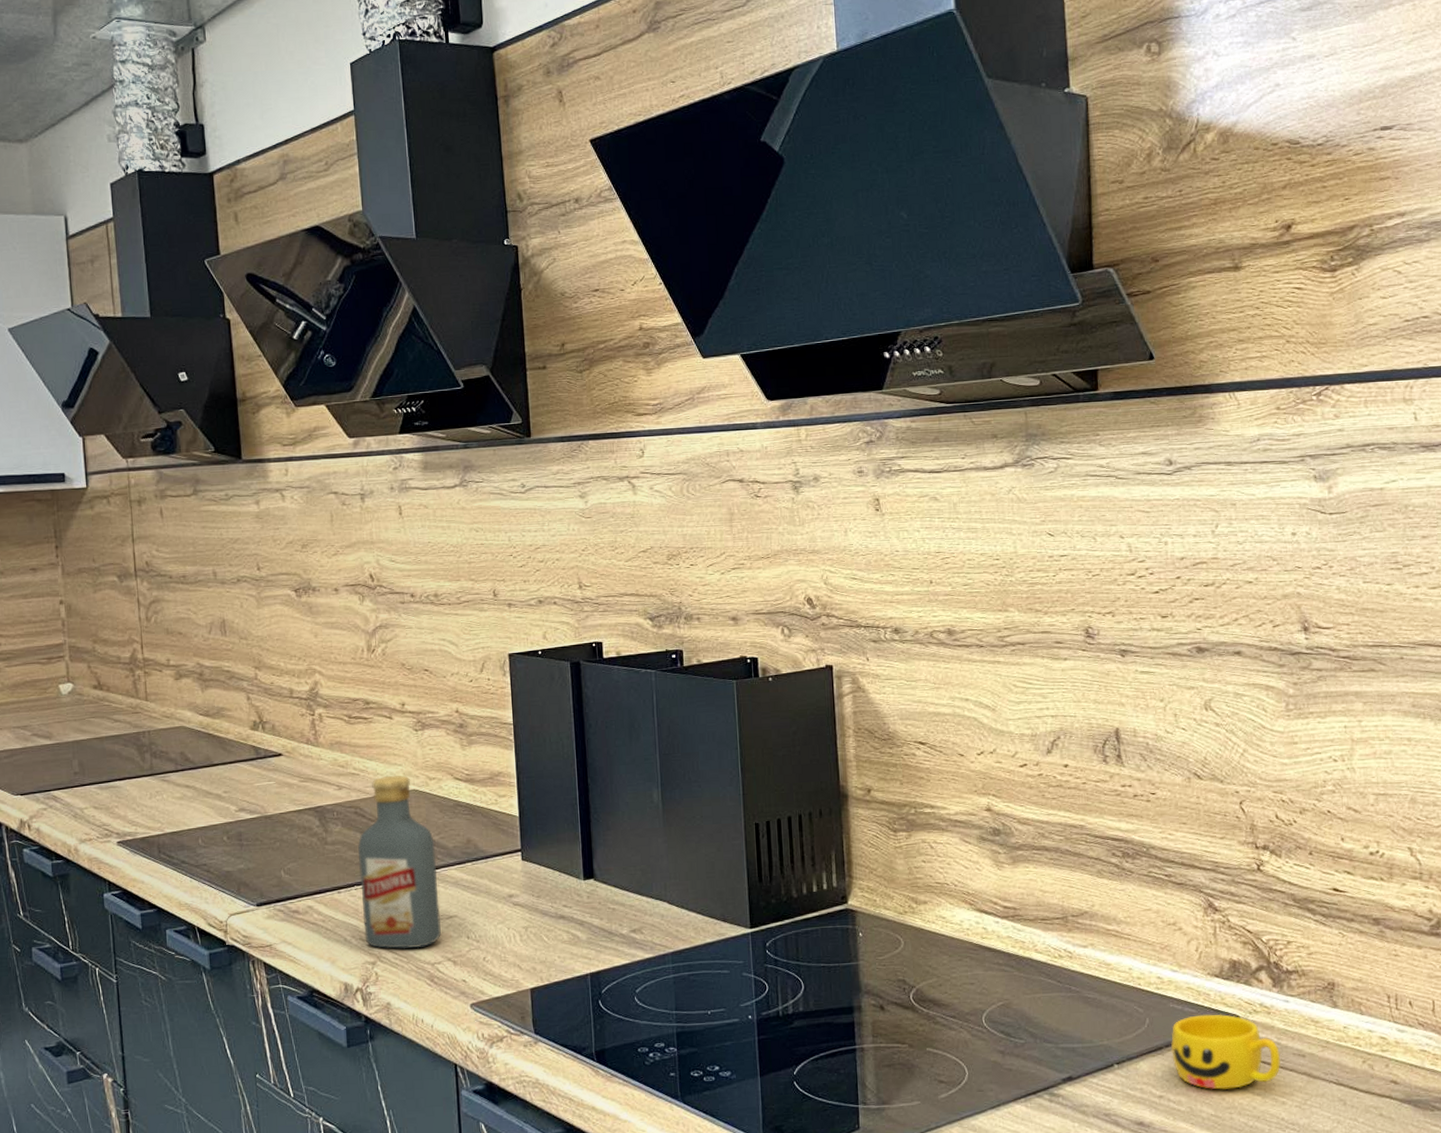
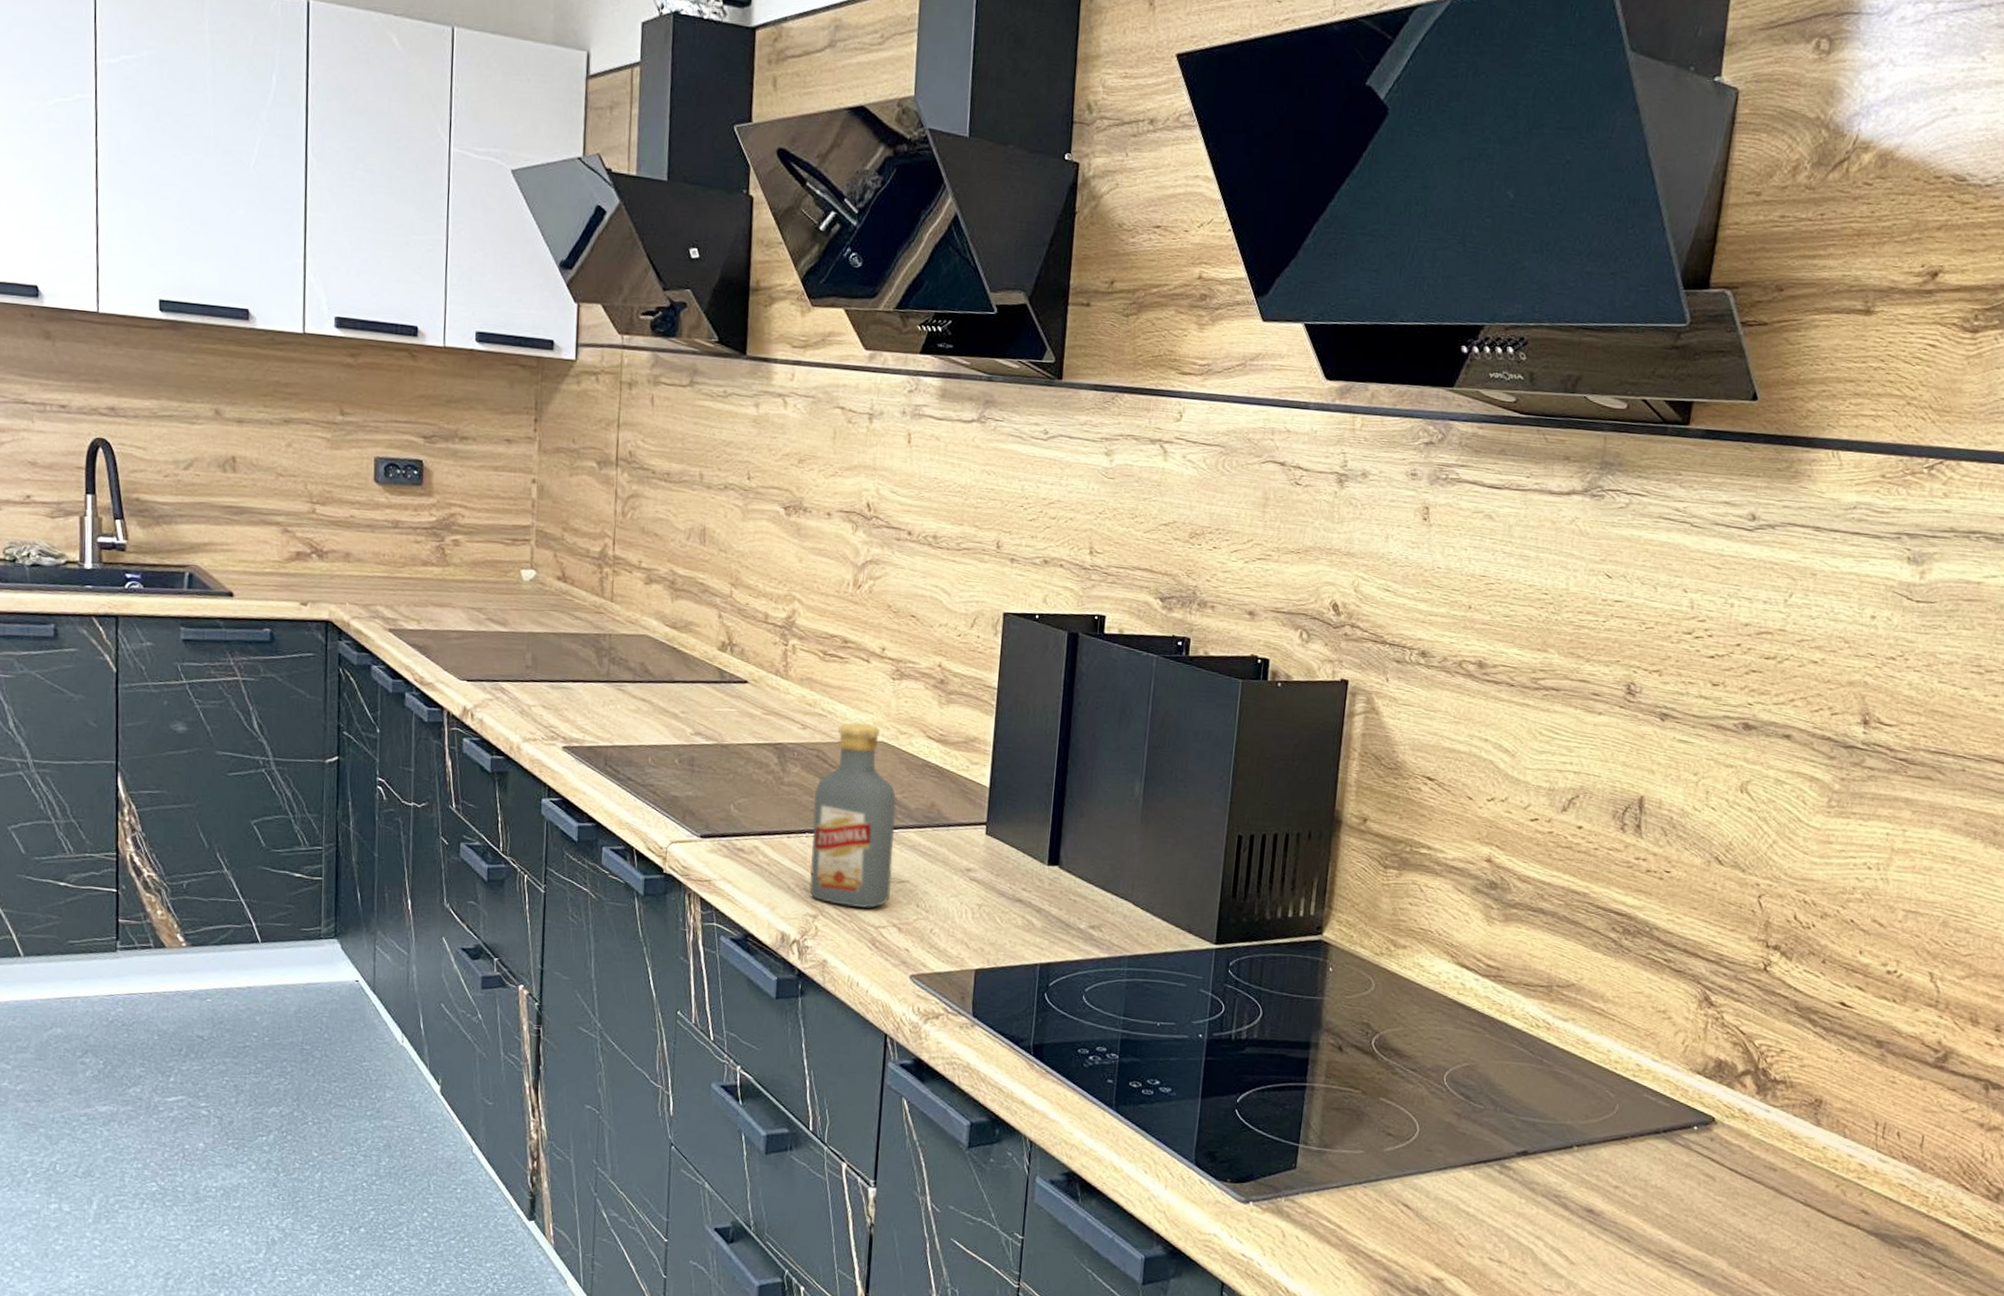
cup: present [1170,1014,1281,1090] -> none [1636,1110,1751,1192]

